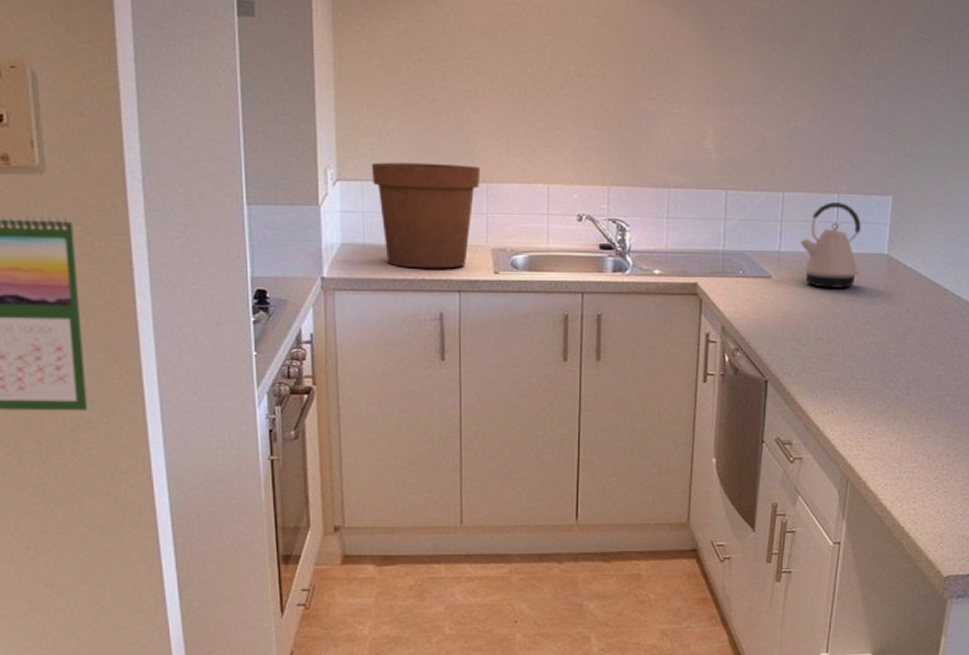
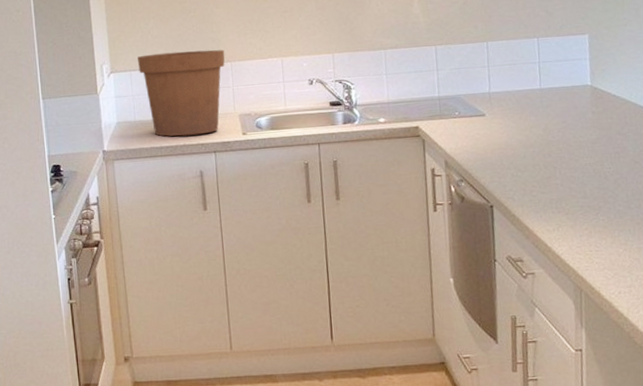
kettle: present [801,202,861,289] -> none [508,45,568,120]

